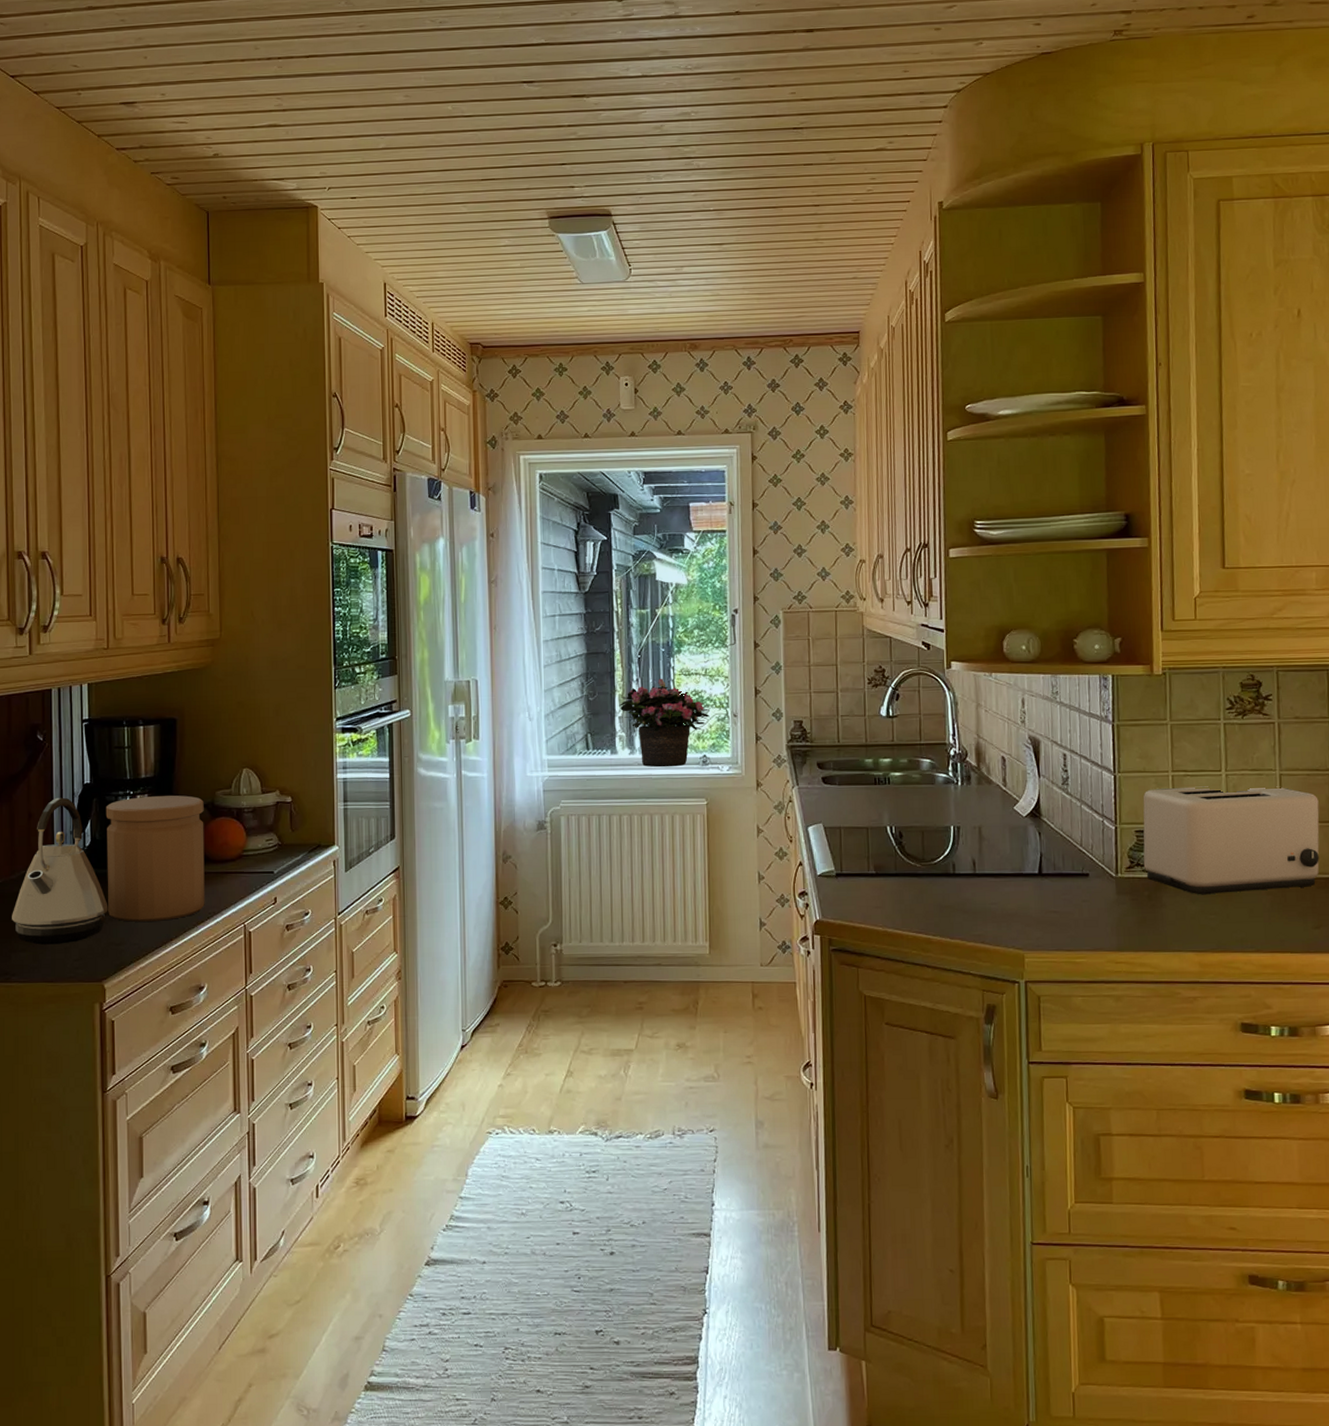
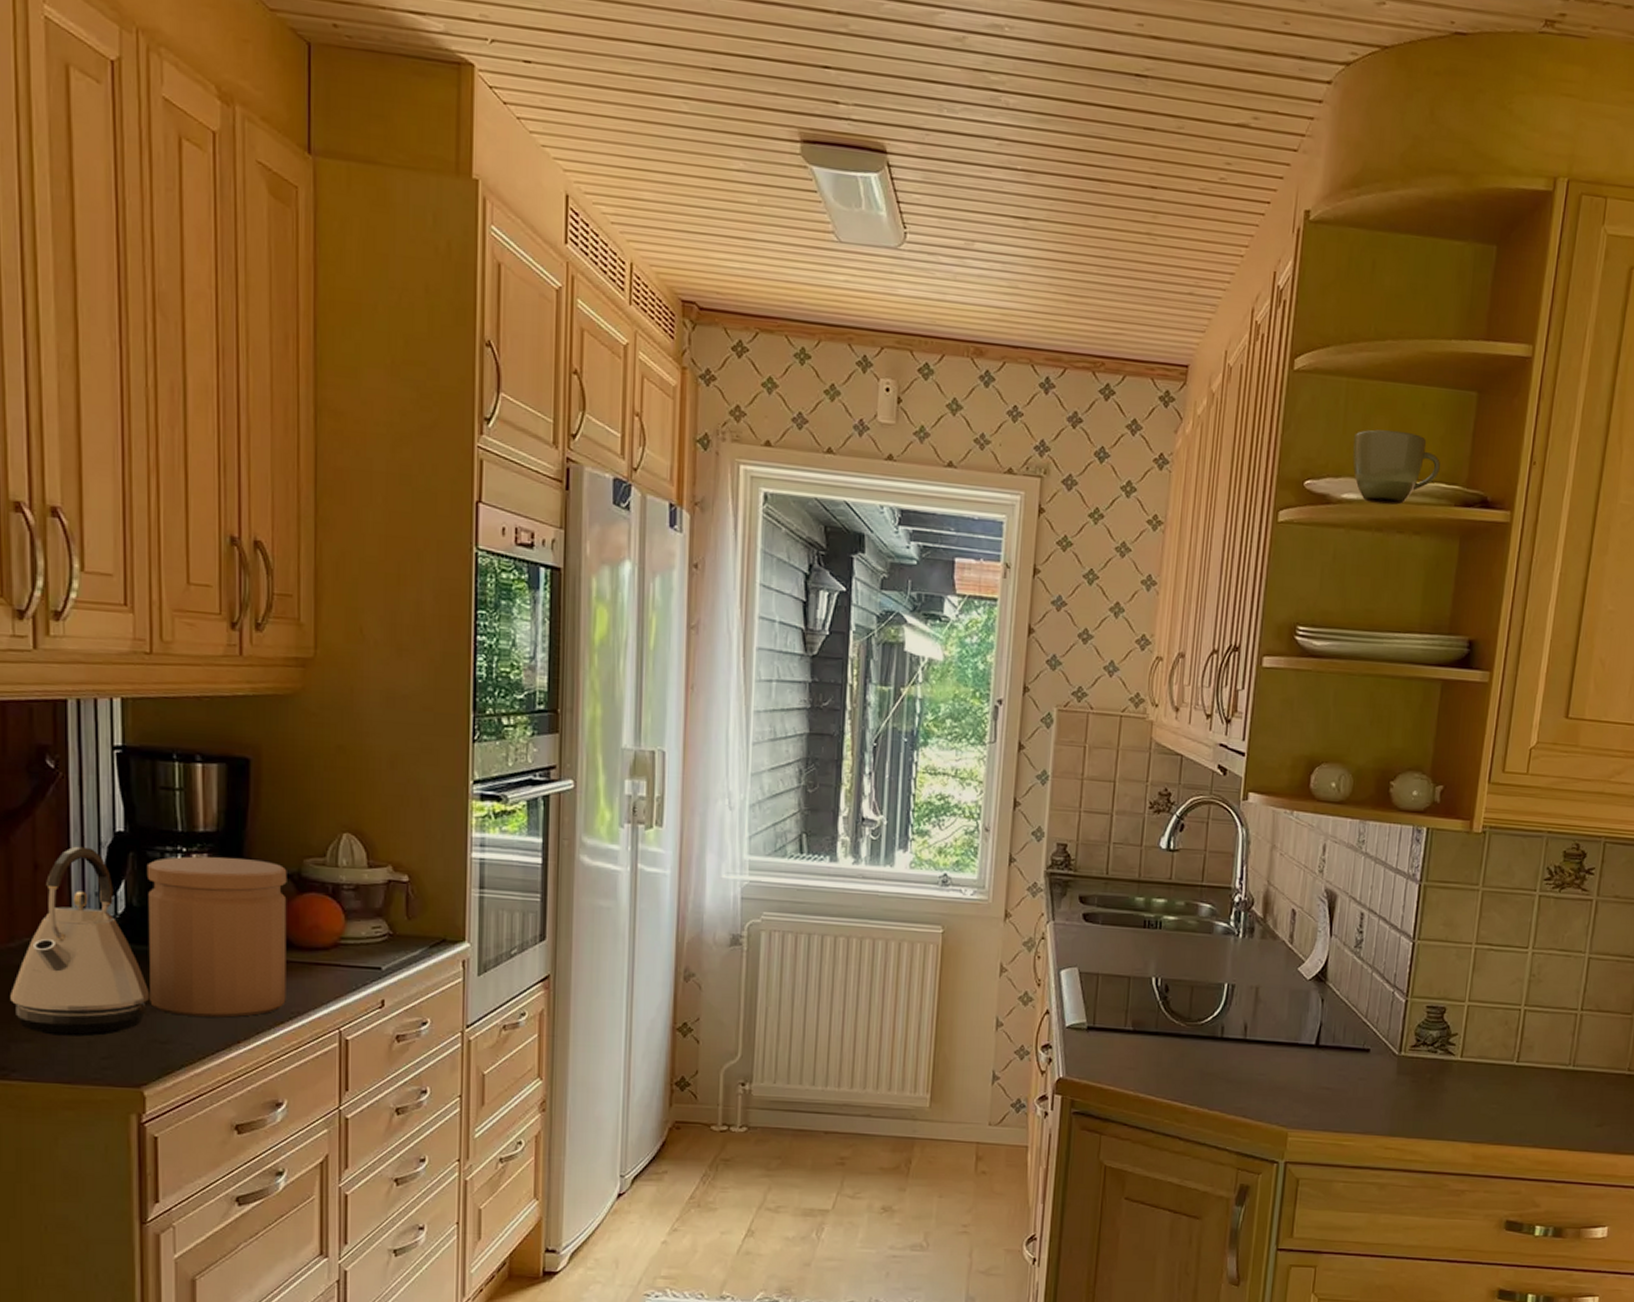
potted flower: present [619,678,710,768] -> none [845,774,956,885]
cup: none [1001,355,1079,416] -> present [1352,429,1440,506]
toaster: present [1143,786,1320,895] -> none [1430,961,1624,1083]

